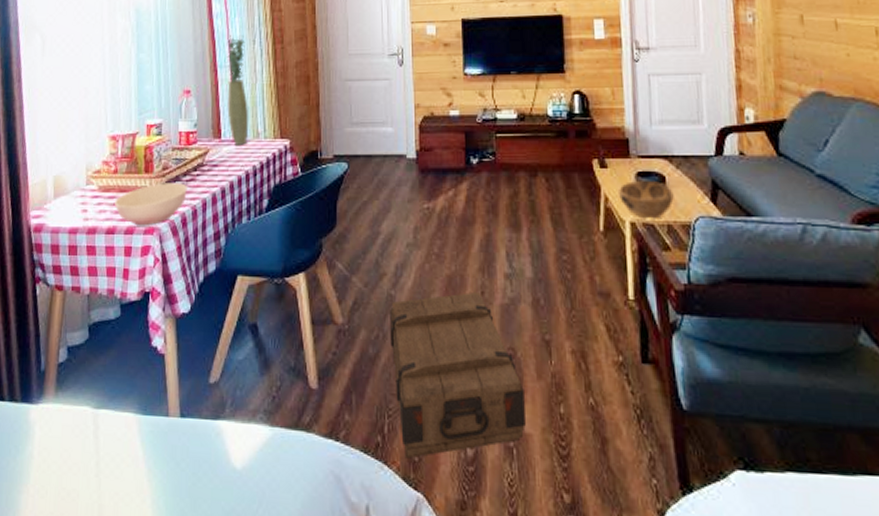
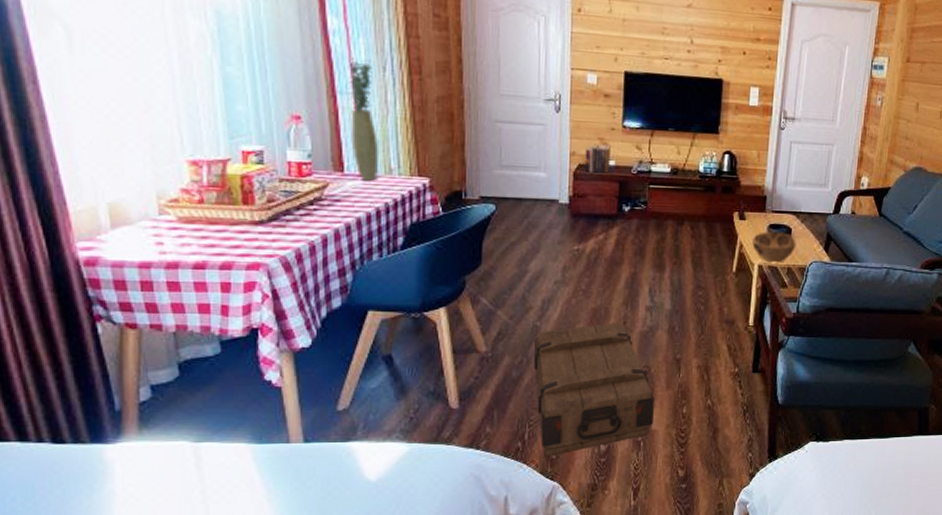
bowl: present [115,183,187,226] -> none [203,216,302,262]
books: none [429,94,454,124] -> present [584,144,611,173]

